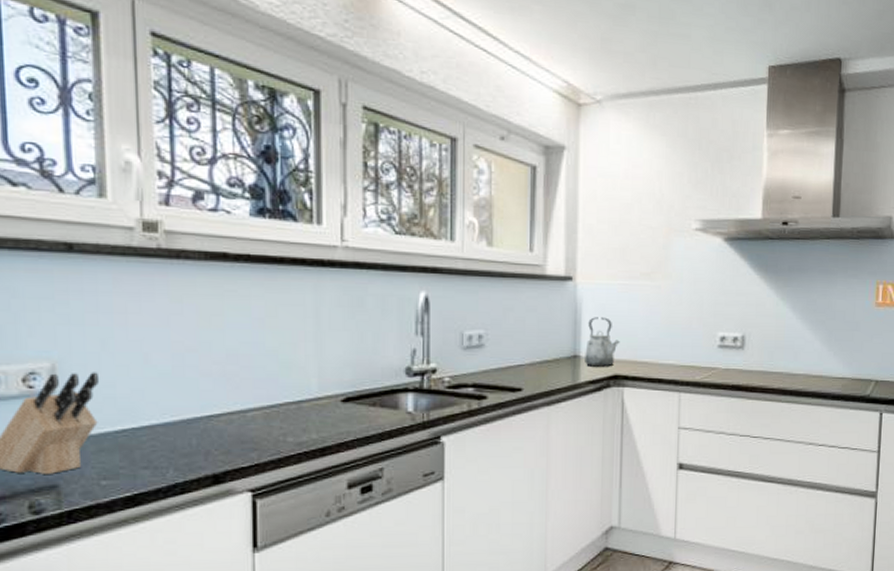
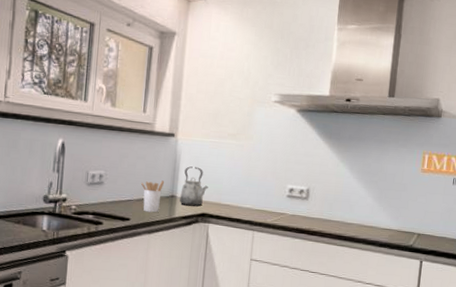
utensil holder: none [534,337,564,379] -> present [141,180,165,213]

